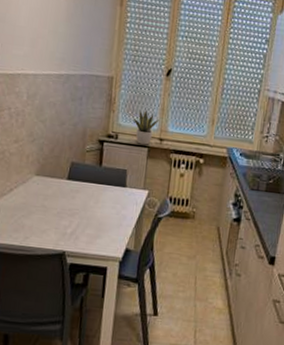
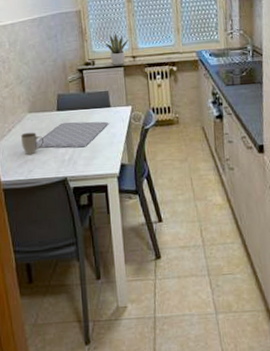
mug: none [21,196,48,221] -> present [20,132,45,155]
placemat: none [38,193,120,224] -> present [36,121,108,148]

